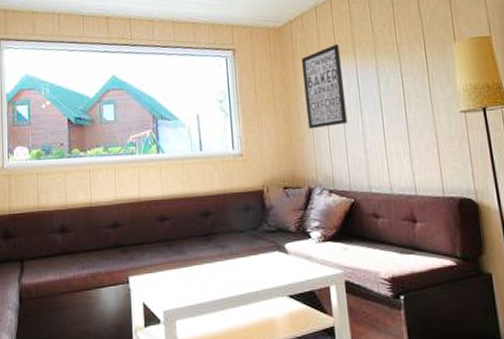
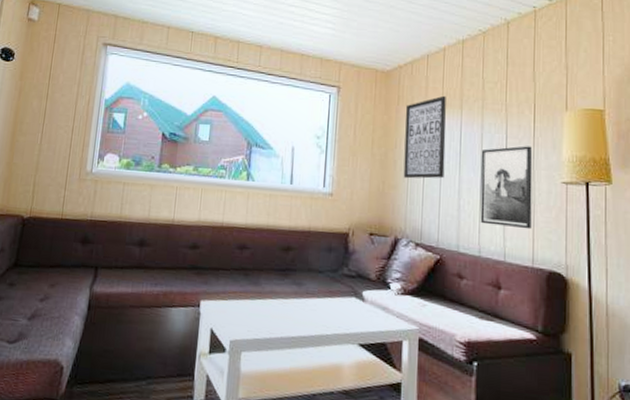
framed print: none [379,81,438,162] -> present [480,146,533,230]

